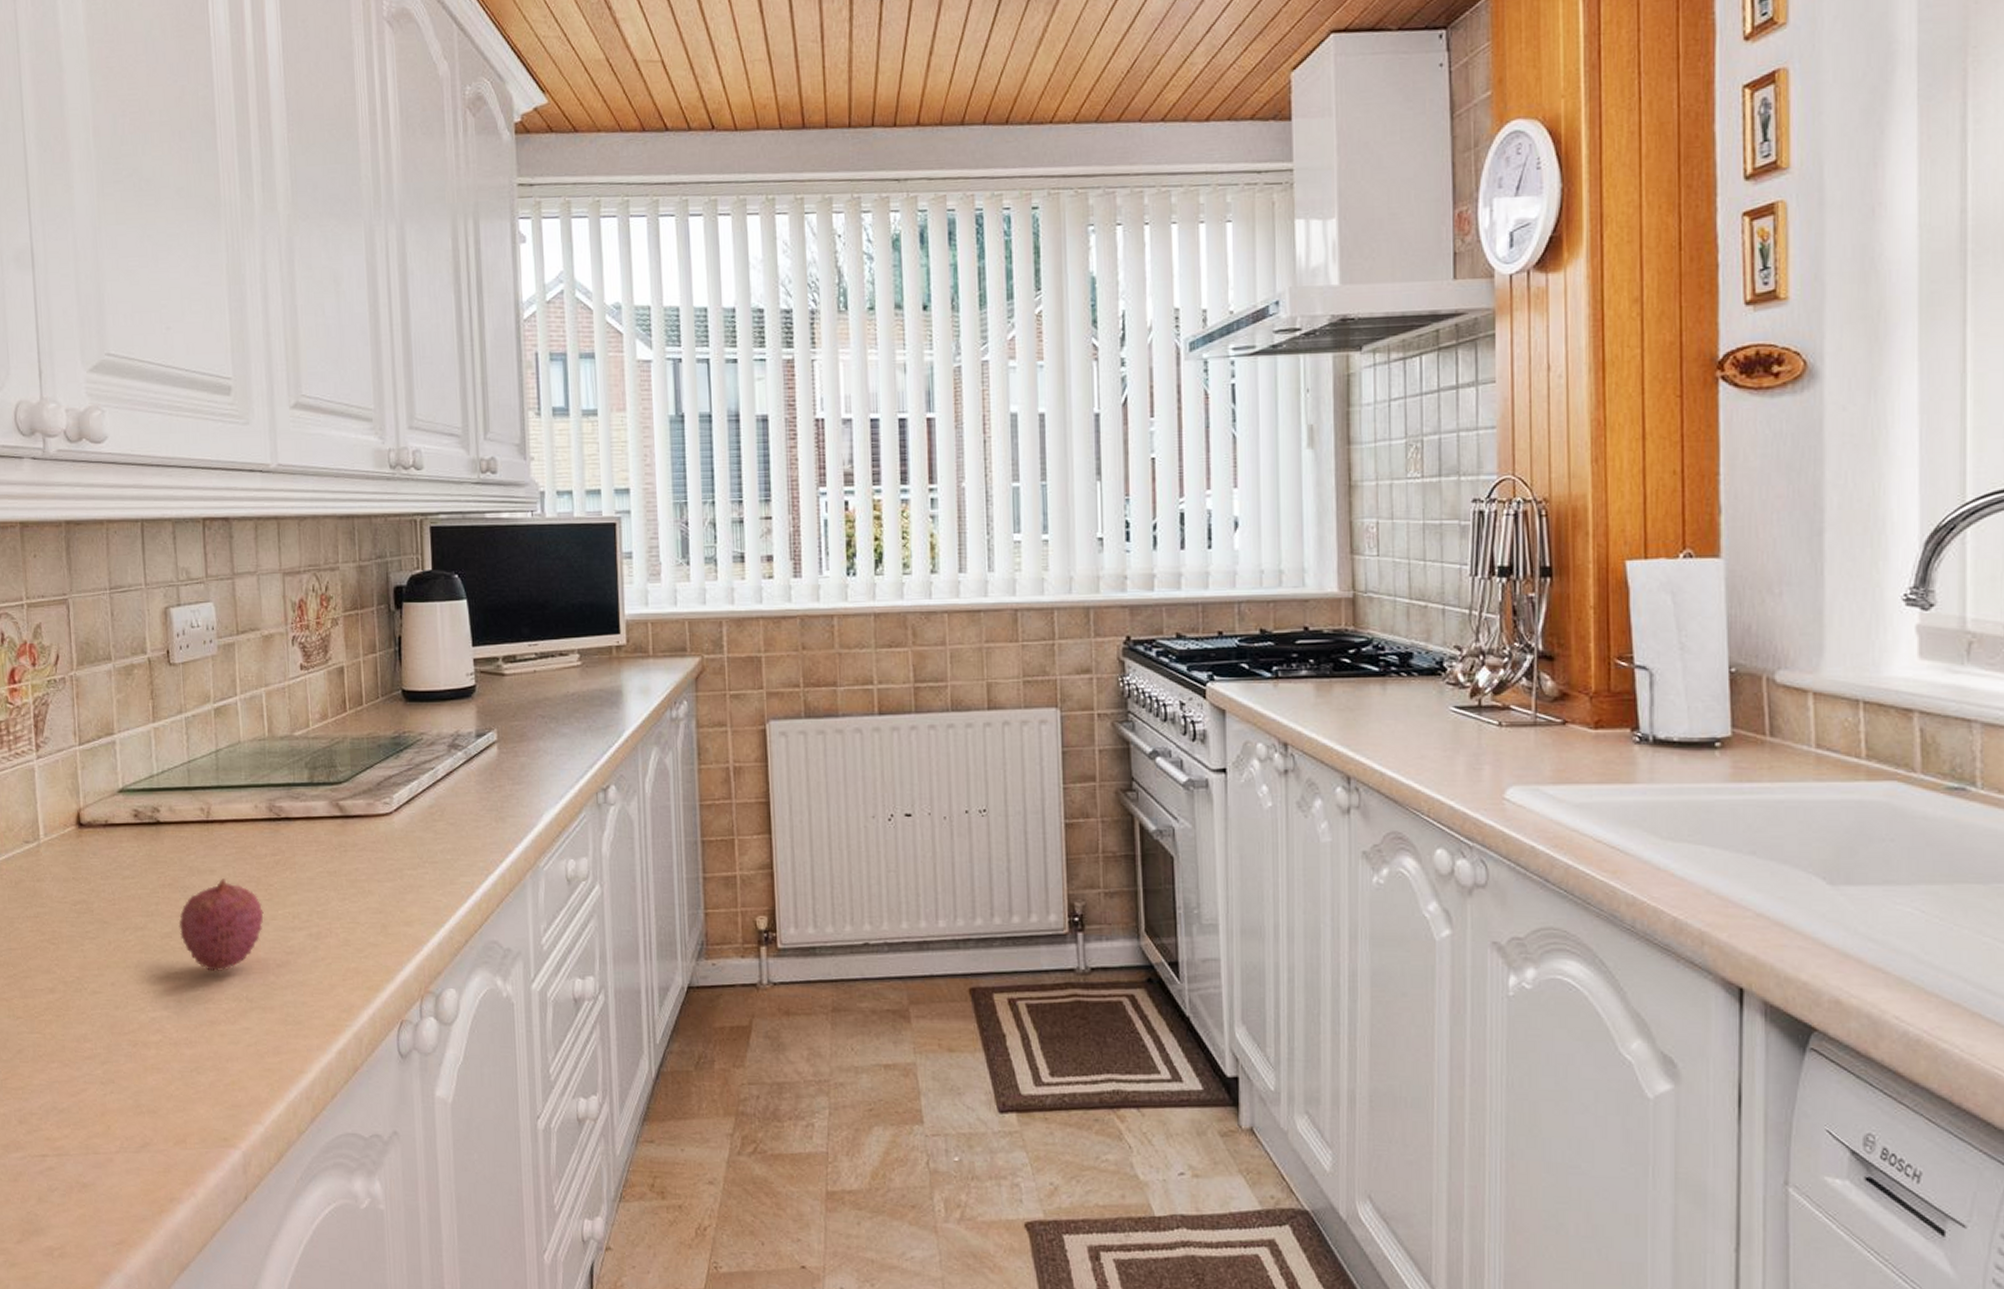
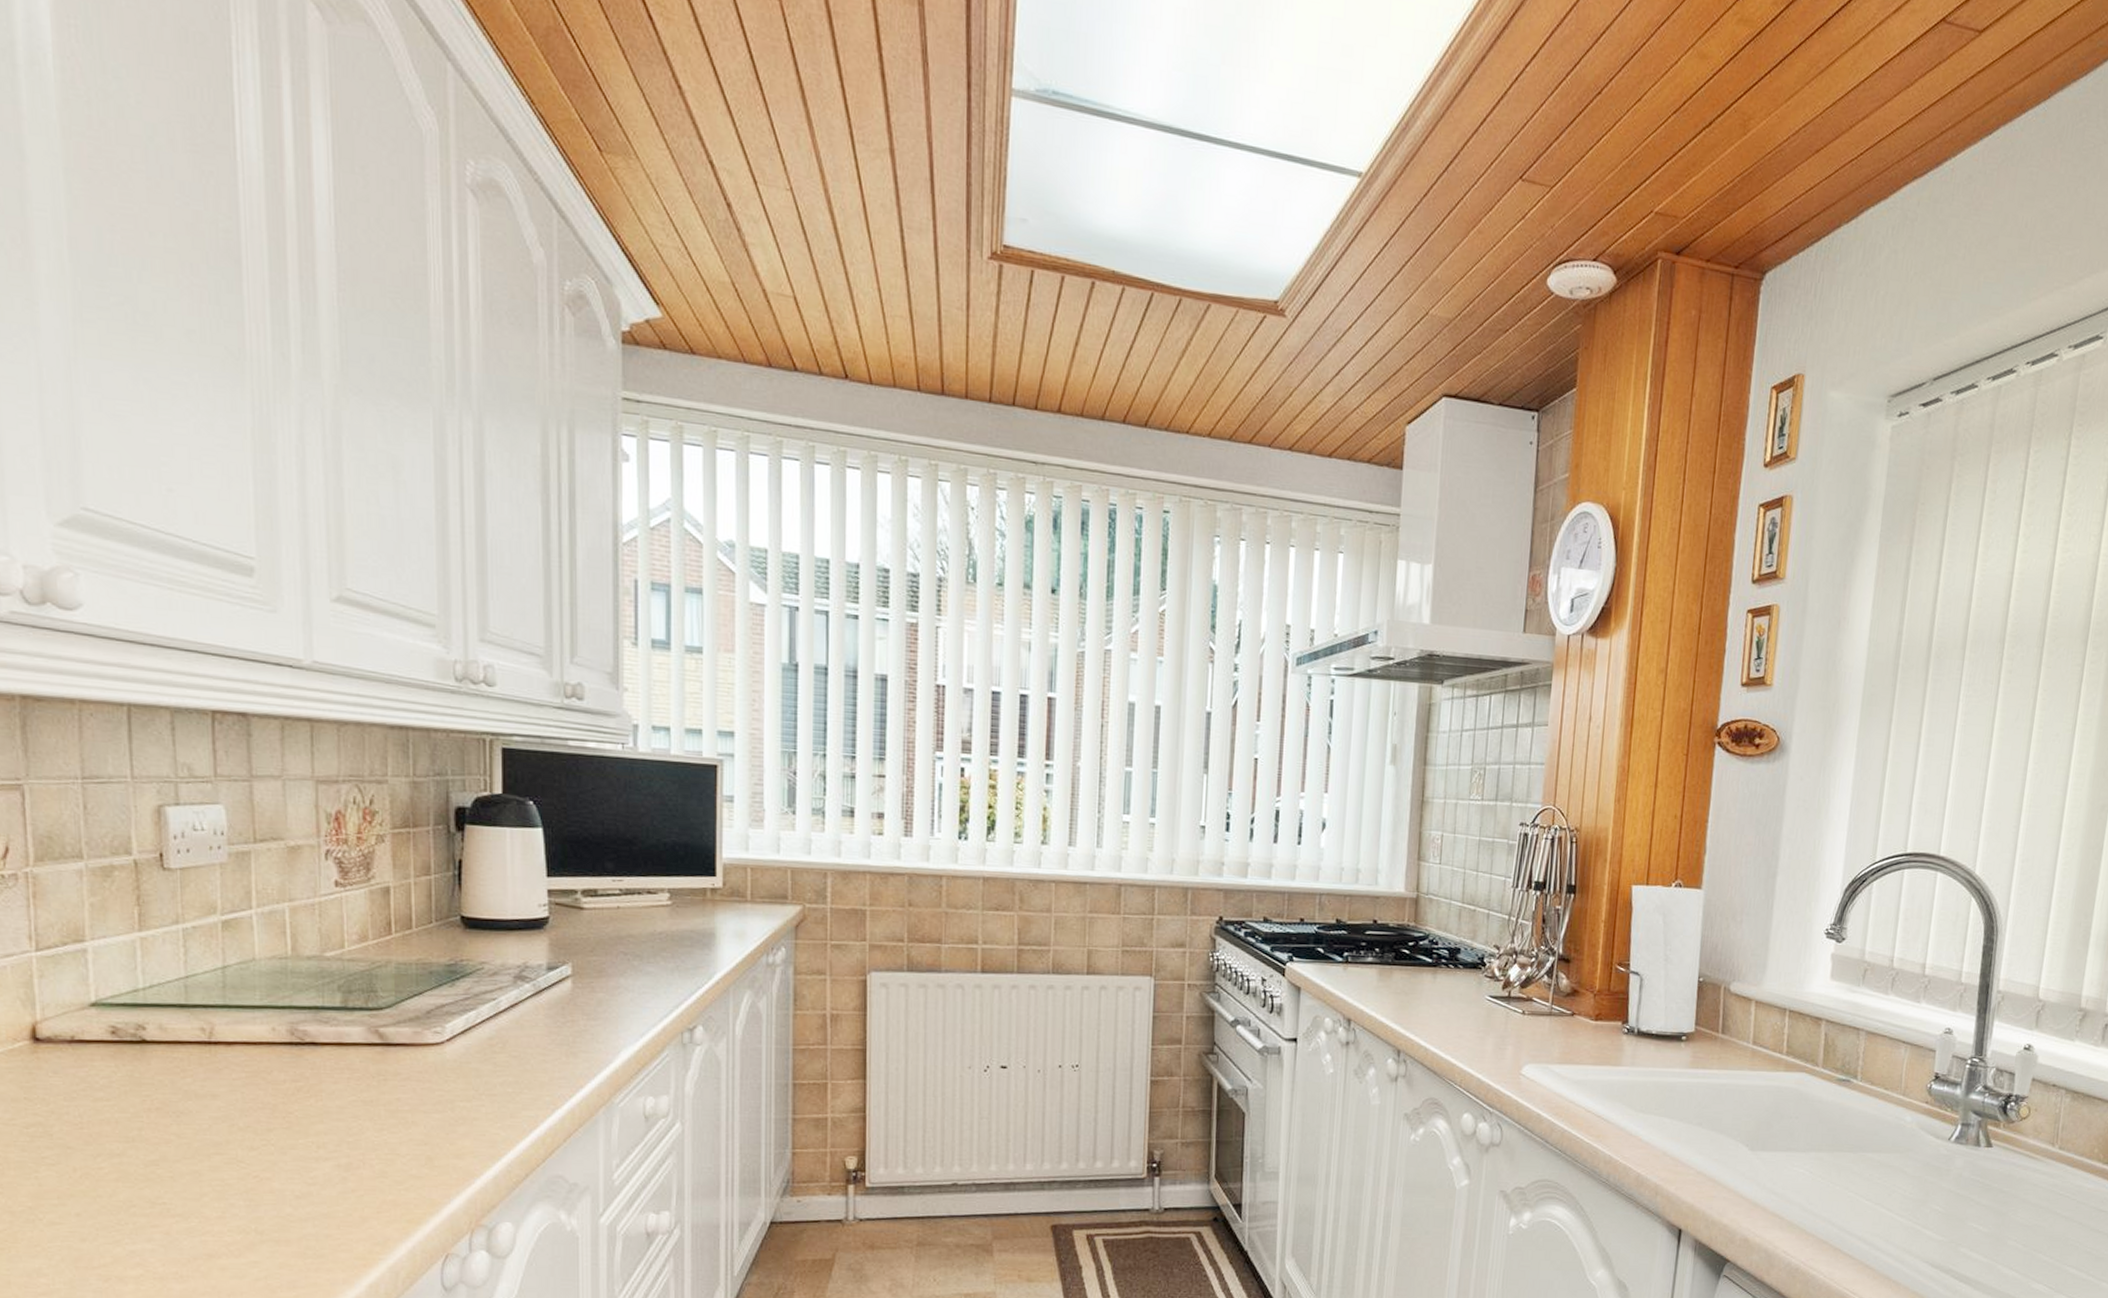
fruit: present [178,878,264,972] -> none [168,1104,280,1203]

